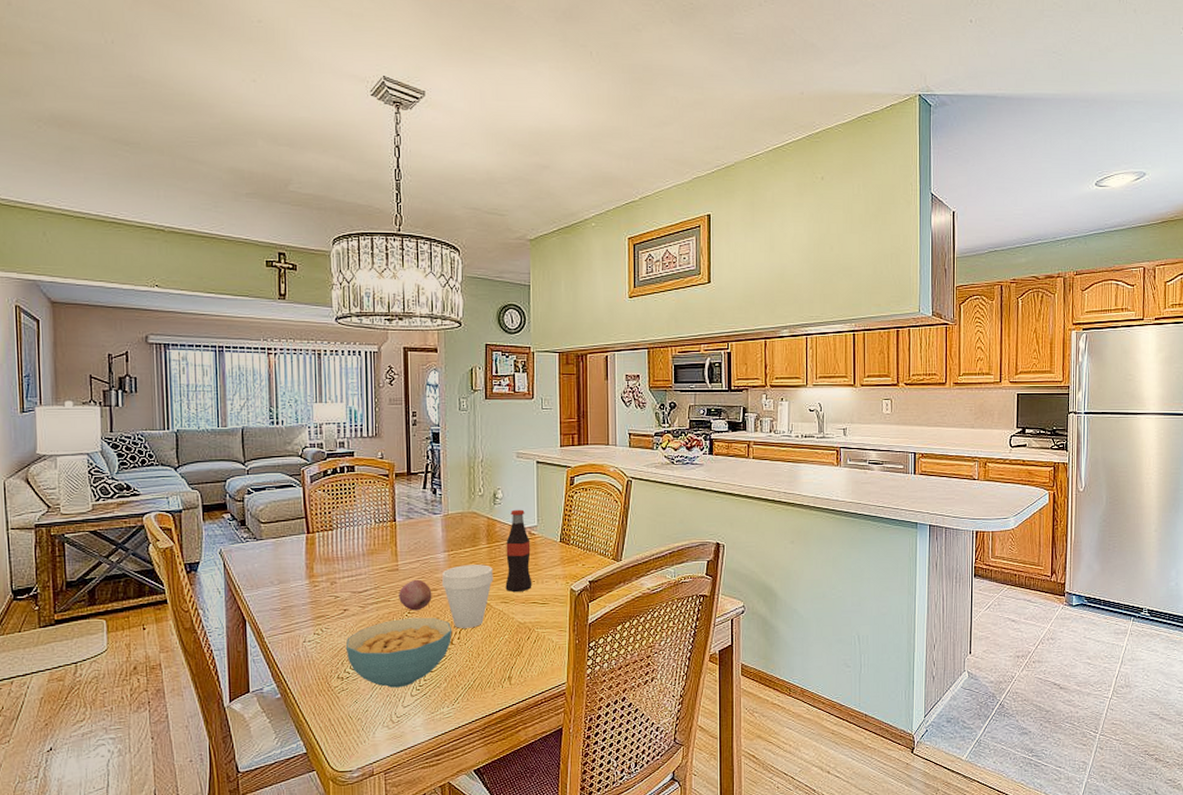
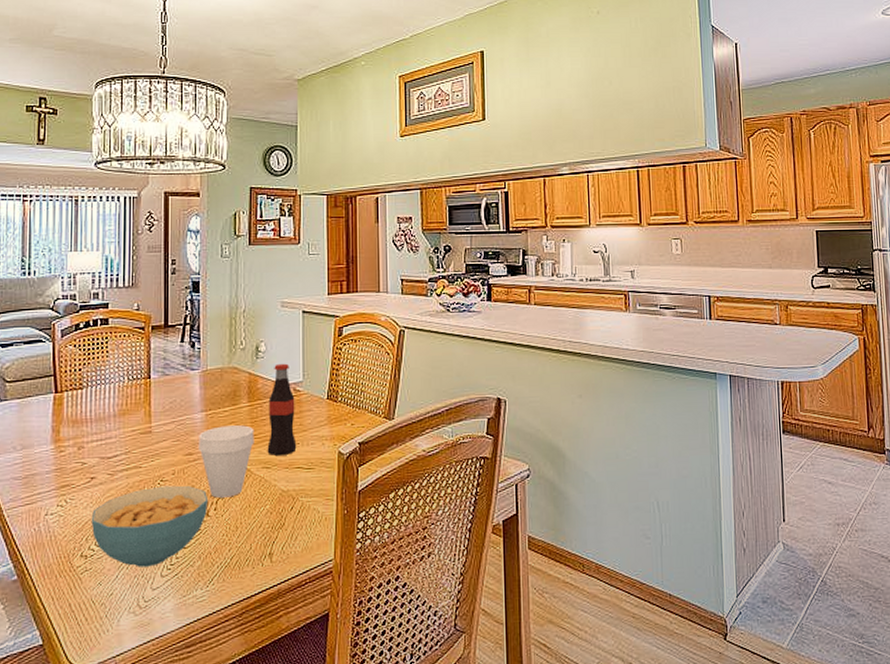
fruit: present [399,579,432,611] -> none [151,442,187,479]

